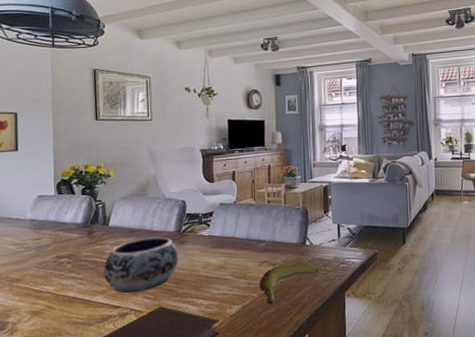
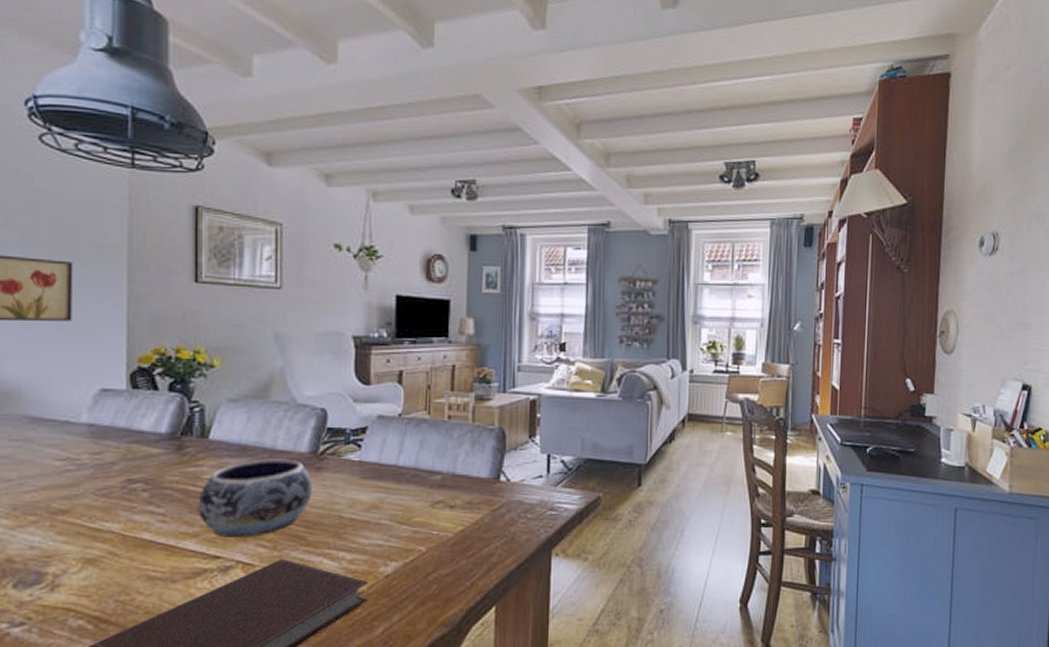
banana: present [259,261,319,304] -> none [429,504,517,562]

